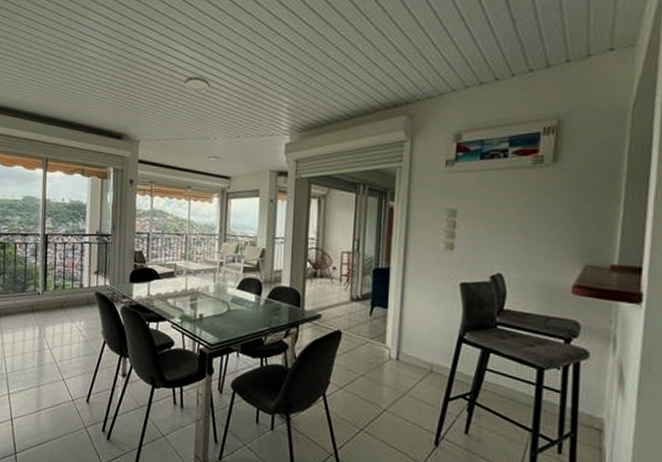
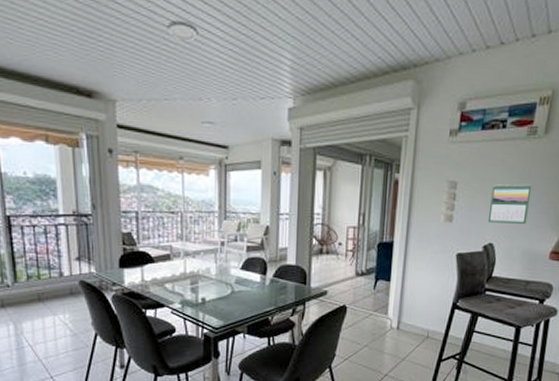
calendar: none [493,212,543,254] -> present [487,183,532,224]

